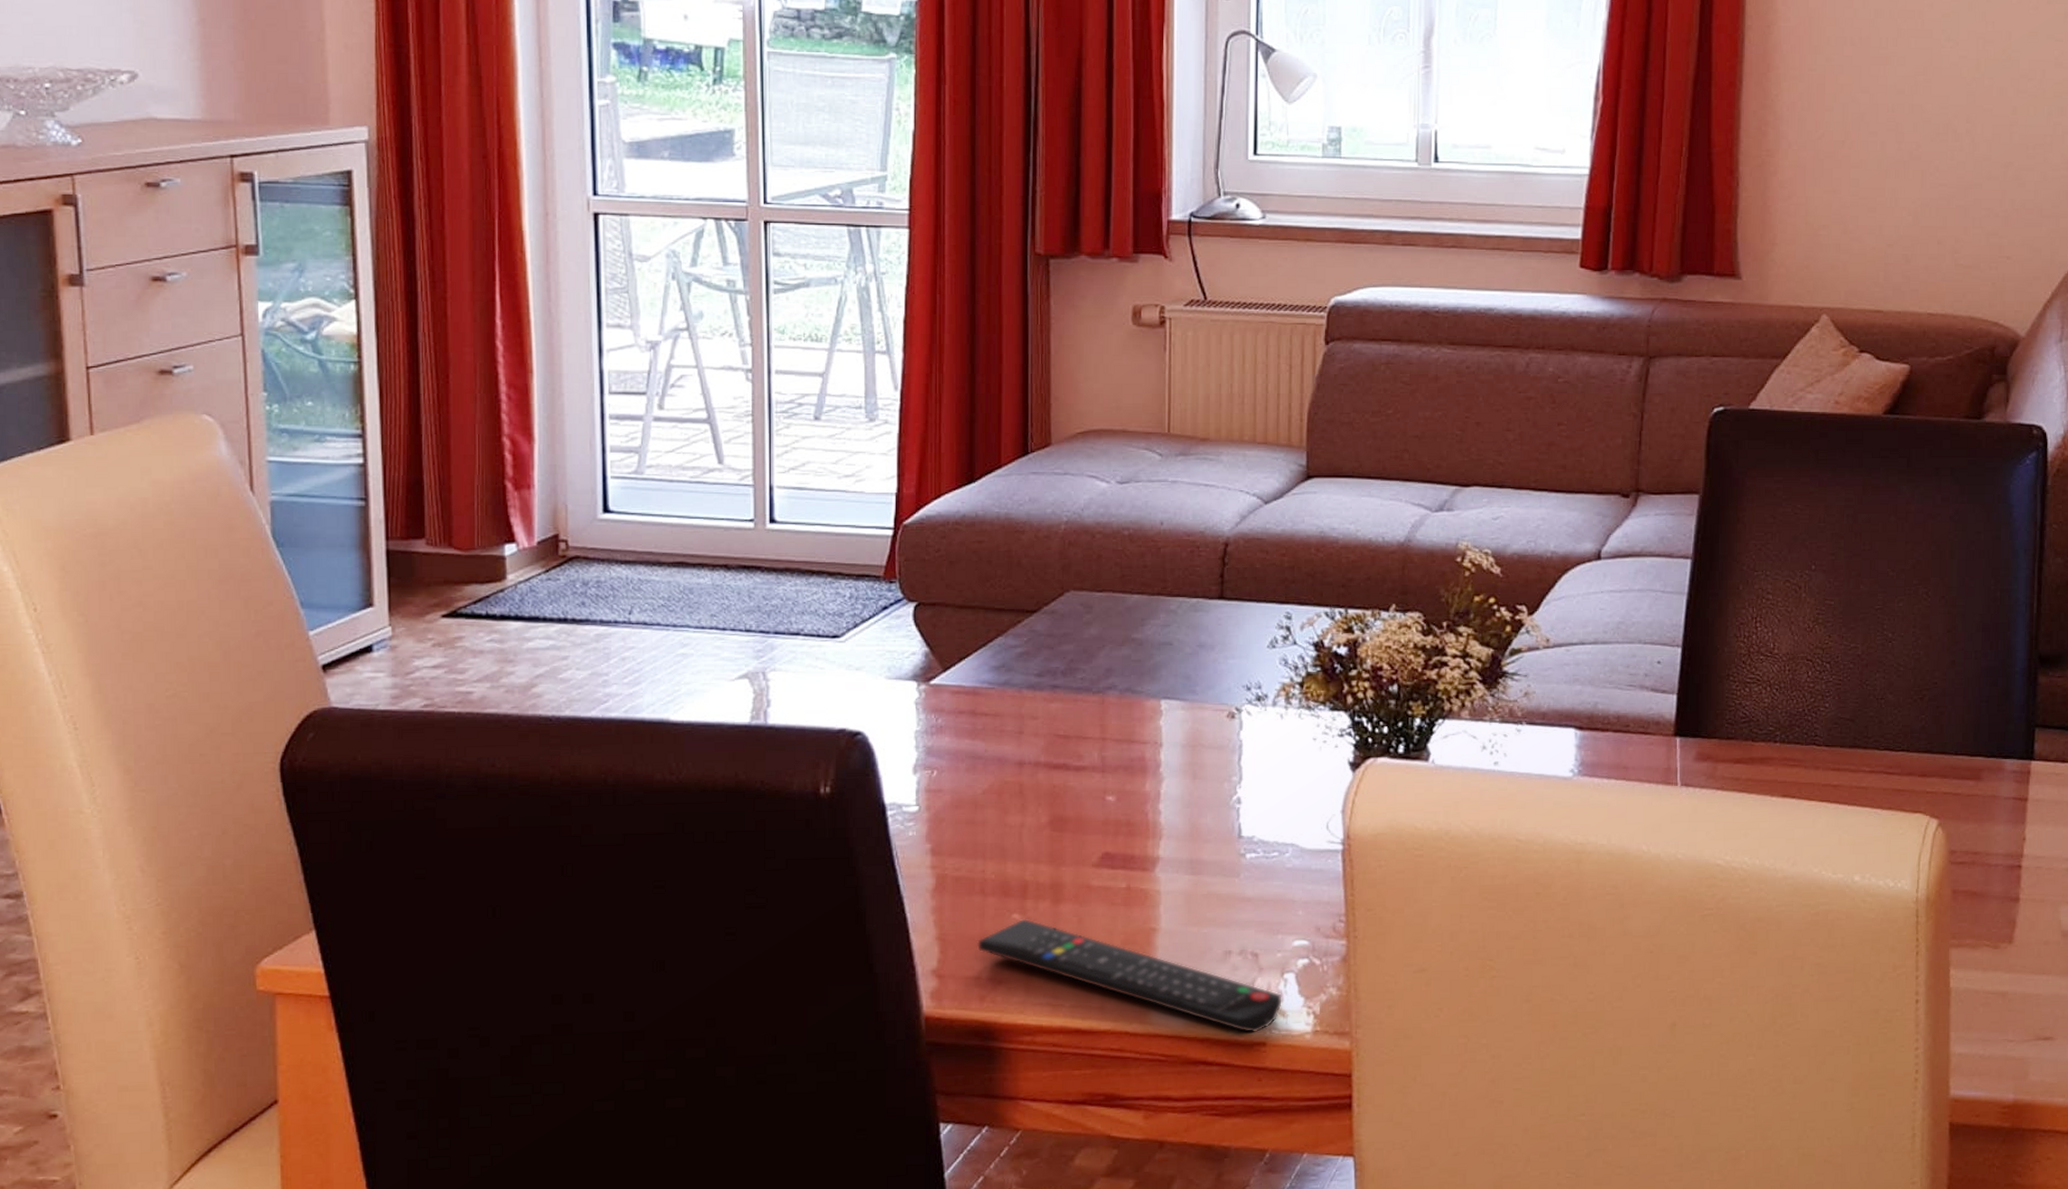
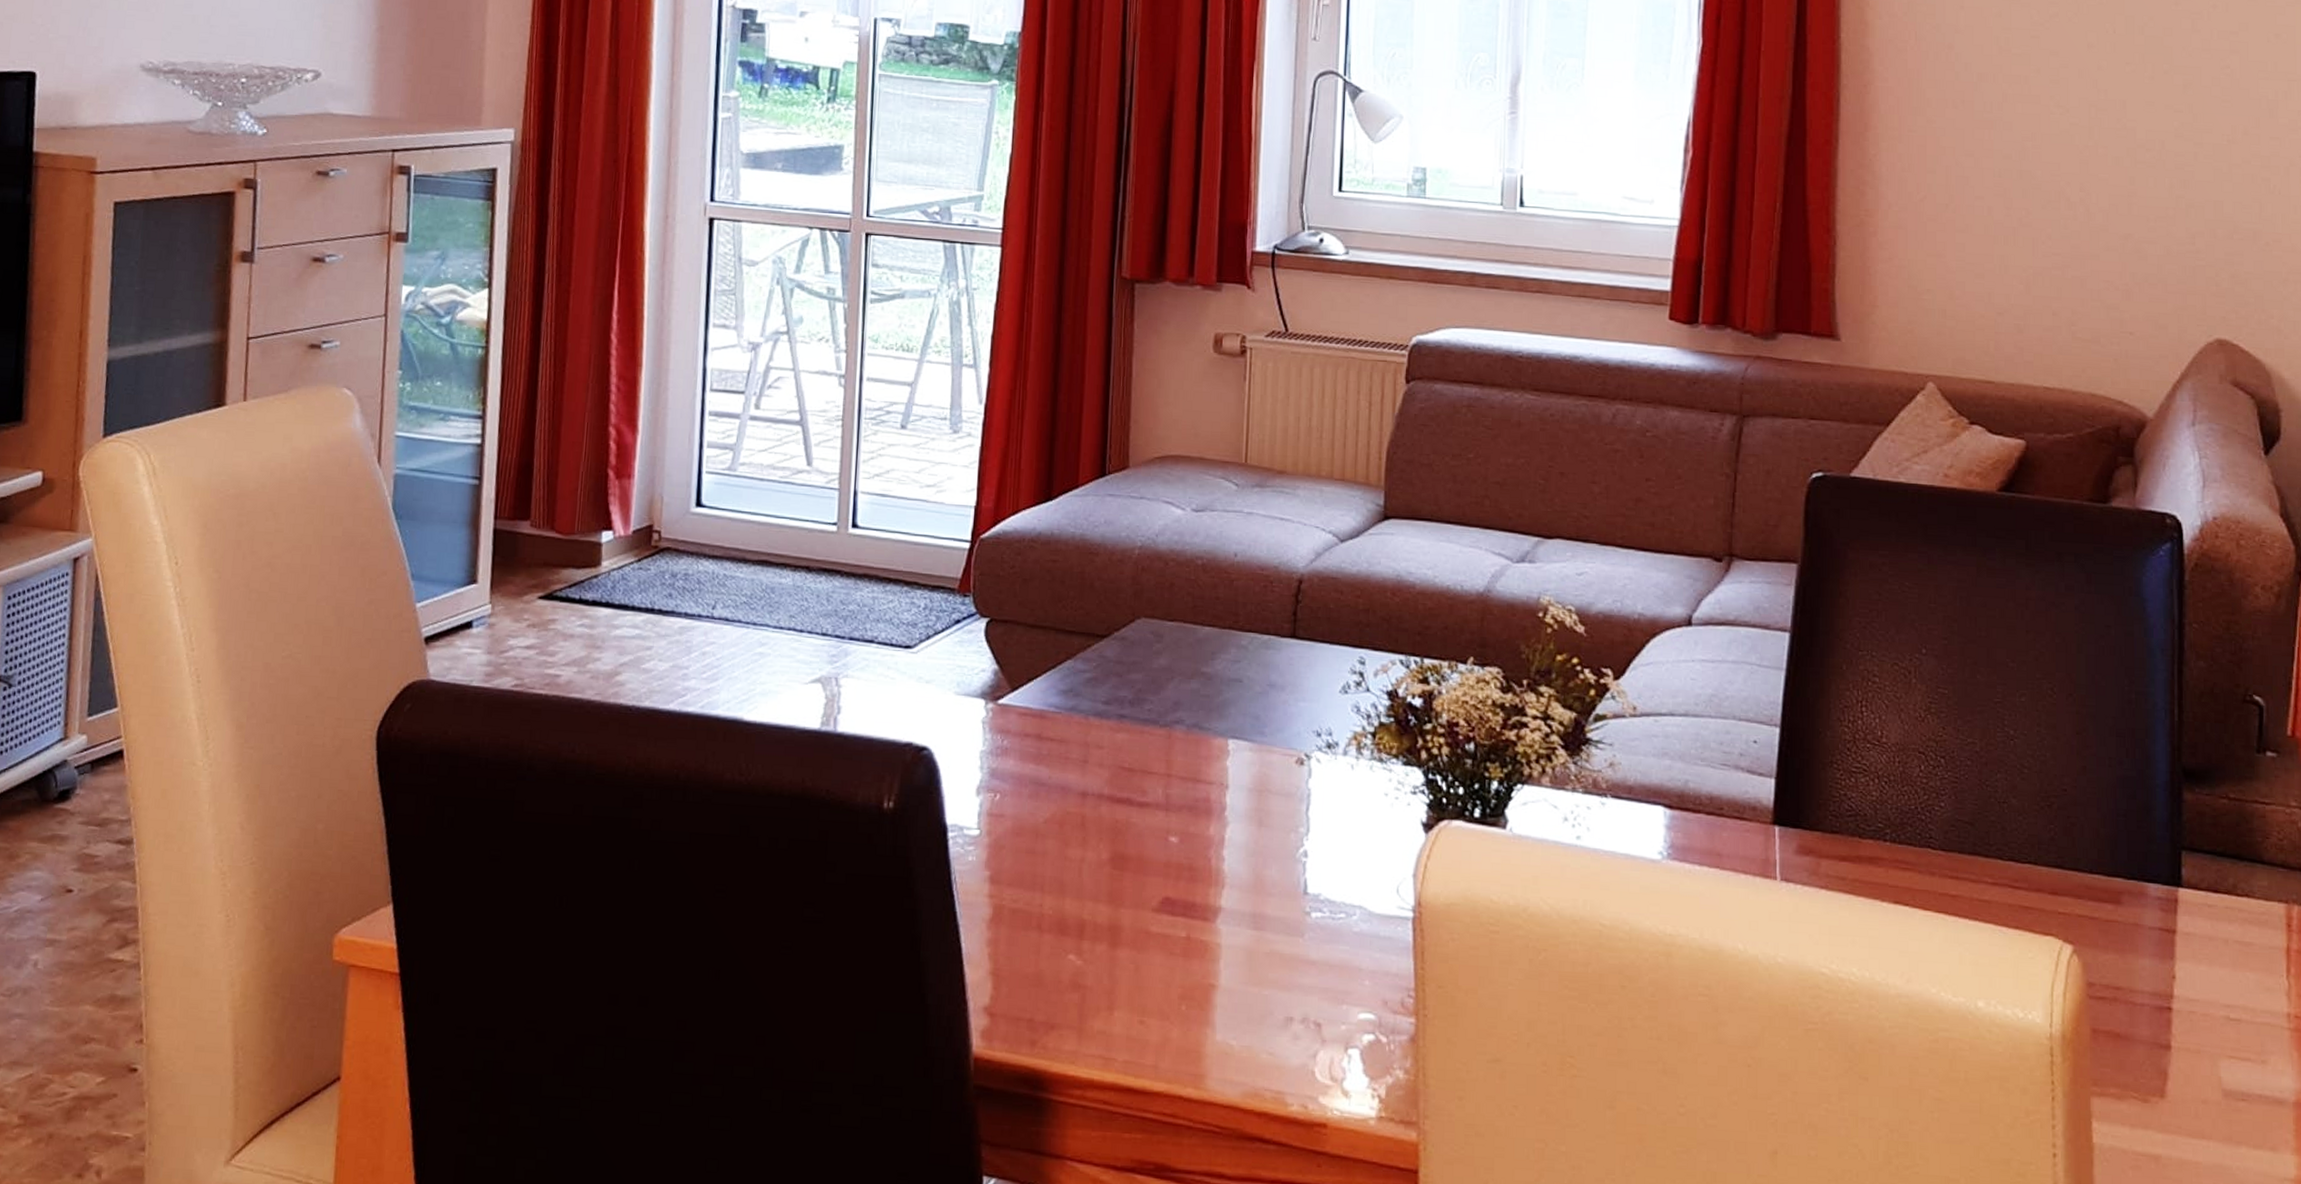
remote control: present [977,918,1282,1033] -> none [1031,960,1345,1112]

